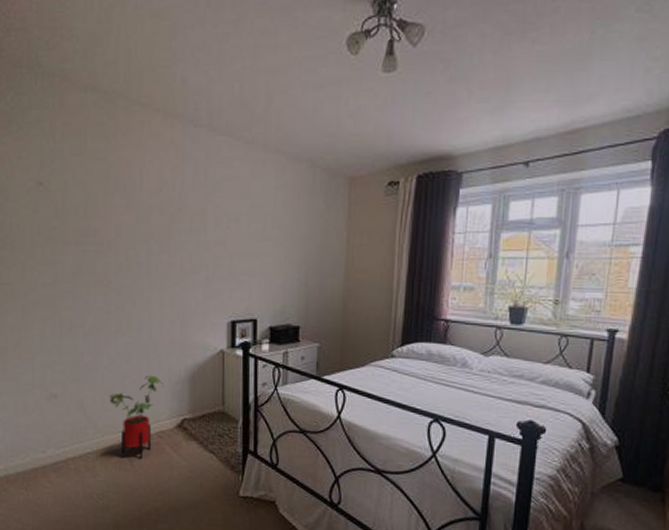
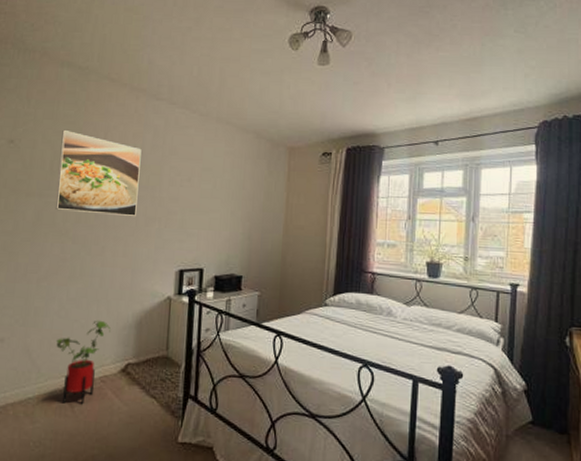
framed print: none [93,168,182,263] -> present [56,130,142,216]

